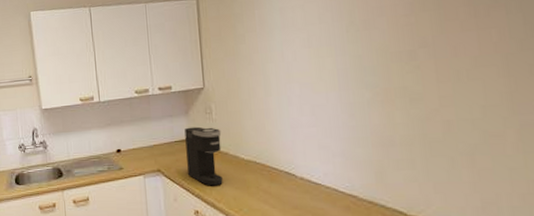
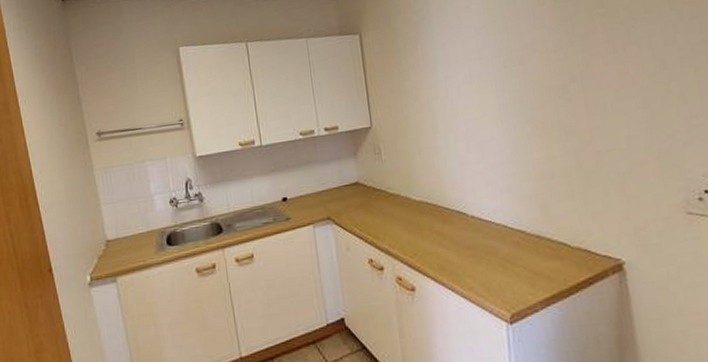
coffee maker: present [184,126,223,186] -> none [354,168,396,232]

